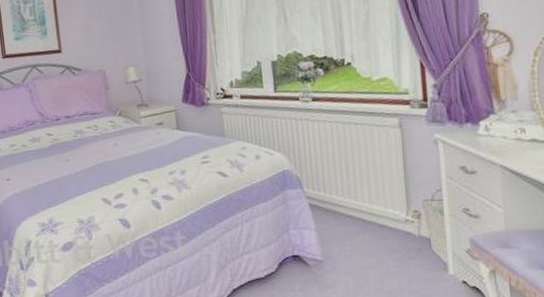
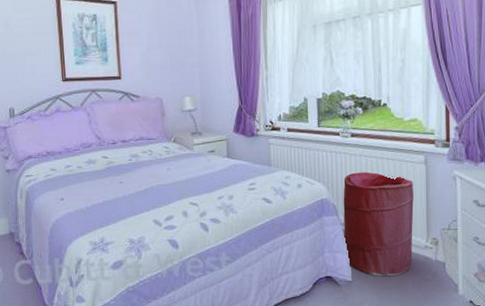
laundry hamper: none [306,139,391,255] -> present [343,172,414,277]

